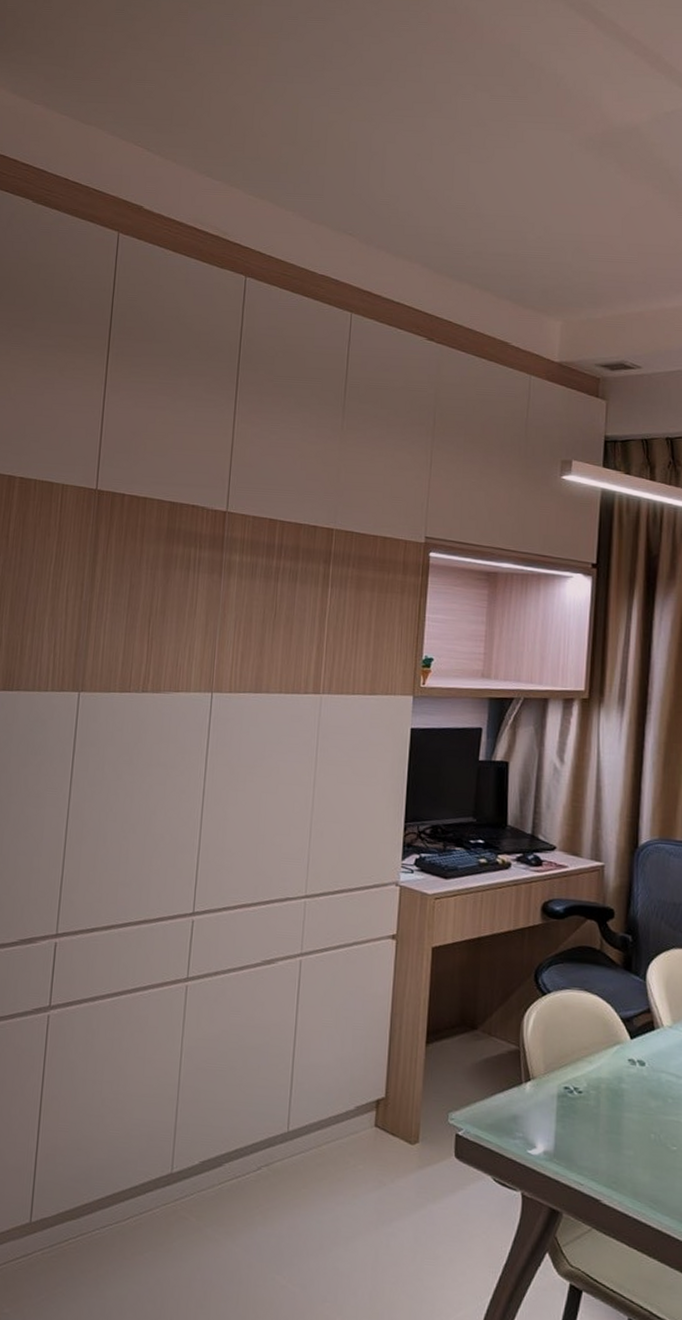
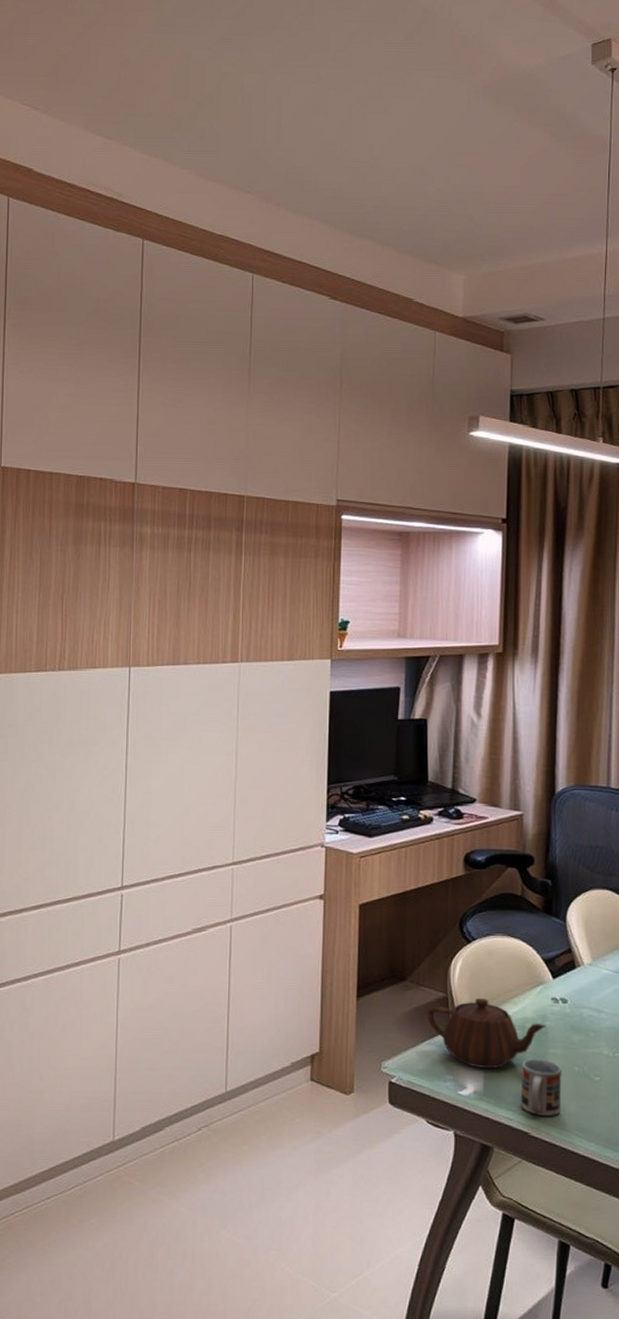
teapot: none [498,1054,622,1129] -> present [427,998,547,1068]
cup: none [592,1121,638,1185] -> present [520,1058,563,1117]

